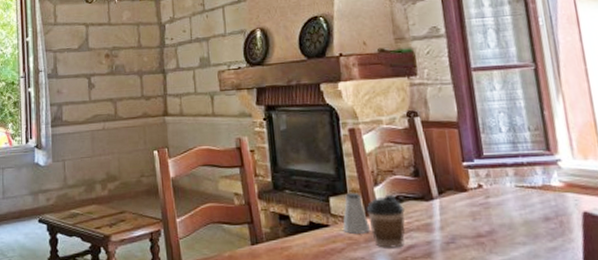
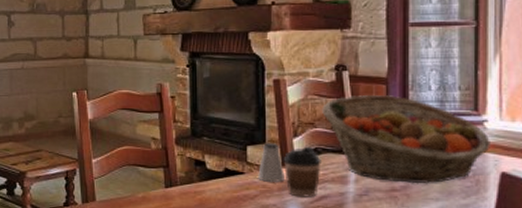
fruit basket: none [398,138,568,229] -> present [321,94,490,184]

